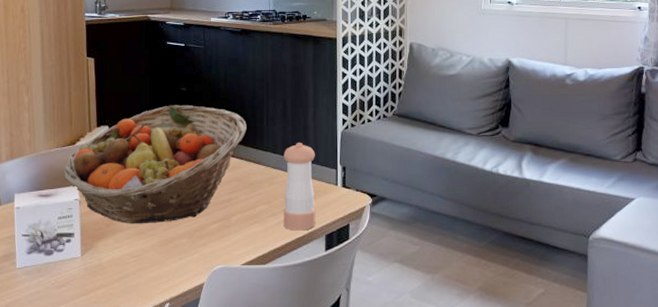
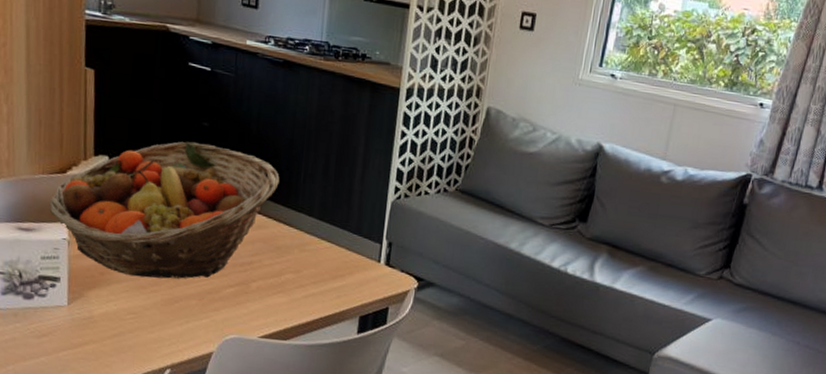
pepper shaker: present [283,143,316,231] -> none [312,207,358,308]

